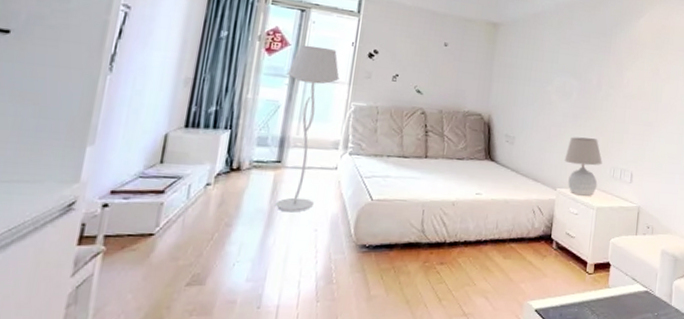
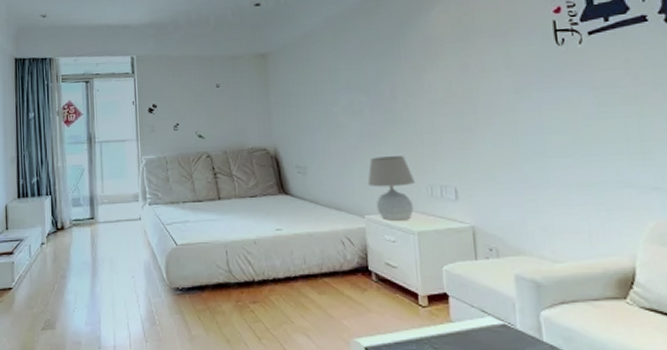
floor lamp: present [274,44,340,213] -> none [85,111,128,262]

